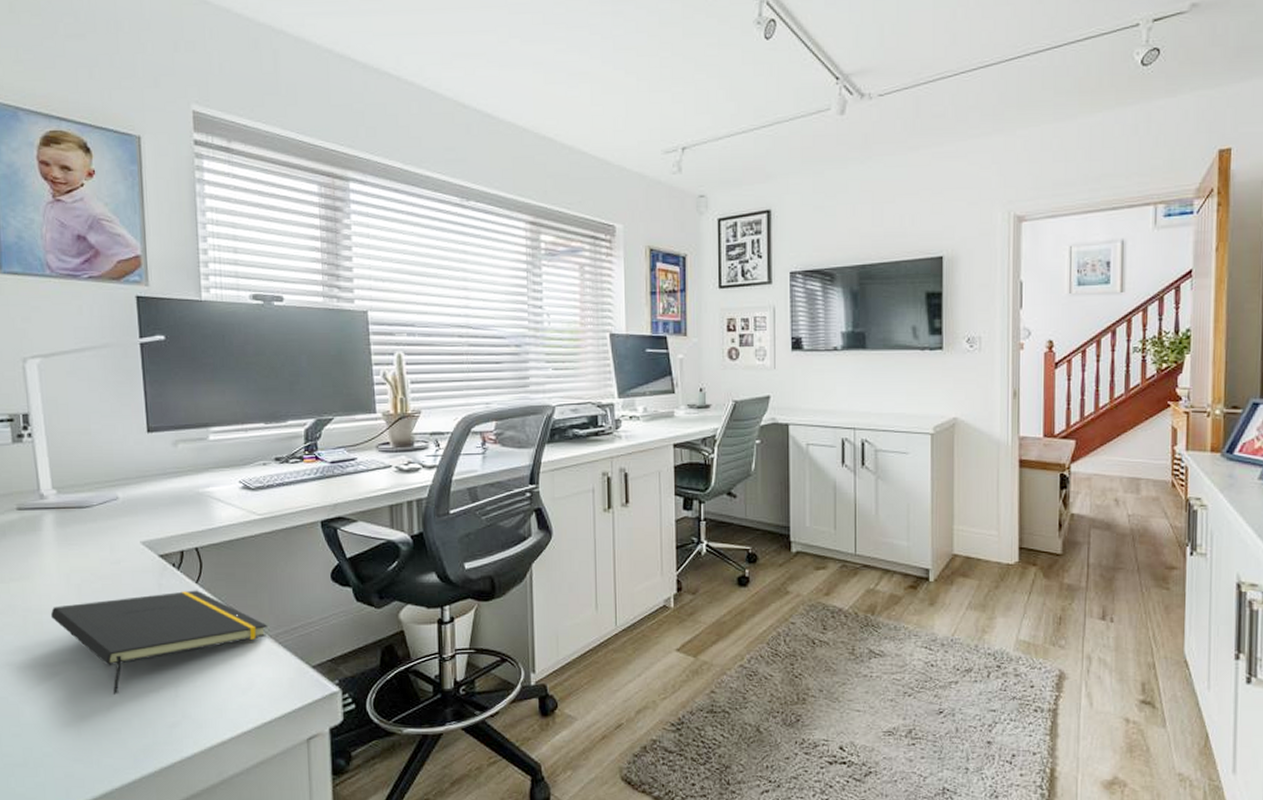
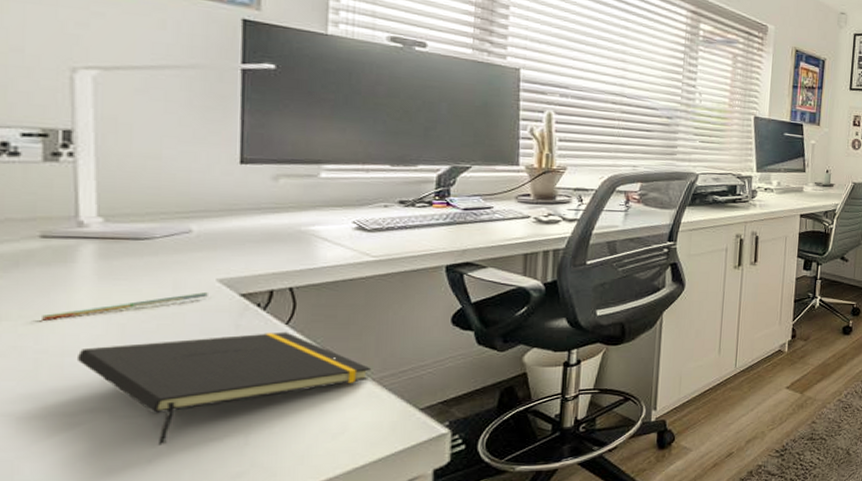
pen: none [24,554,136,582] -> present [42,292,208,321]

